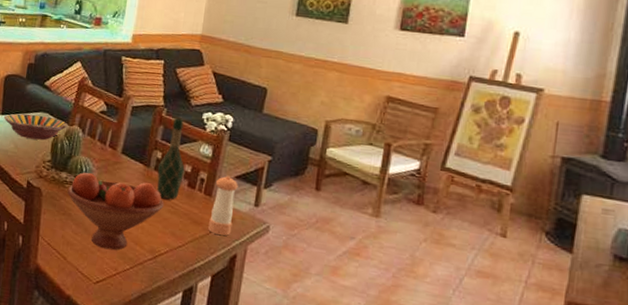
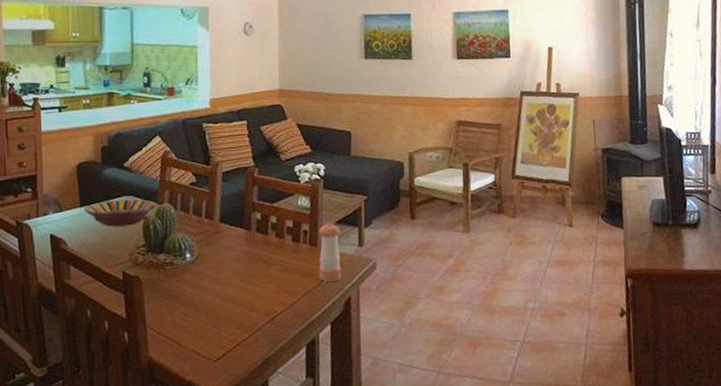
fruit bowl: present [67,172,164,250] -> none [168,246,272,324]
wine bottle: present [157,117,185,199] -> none [260,175,287,258]

